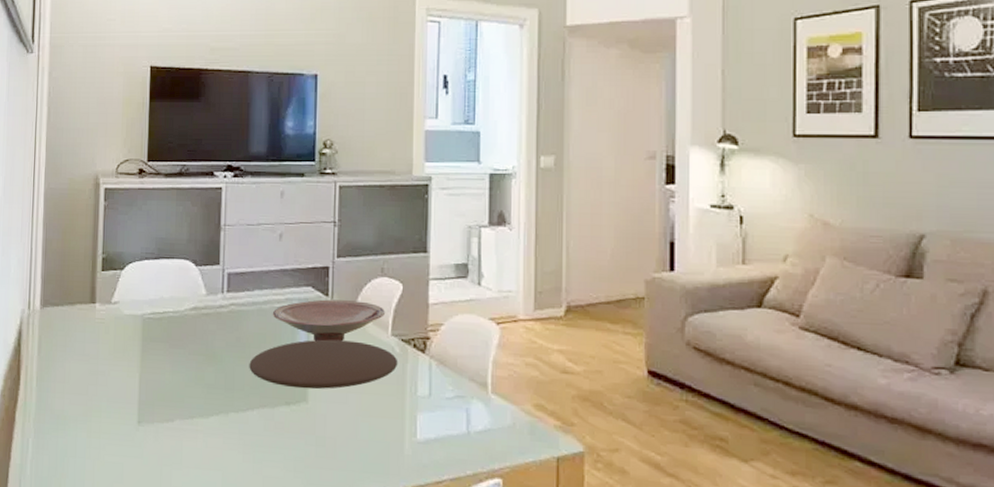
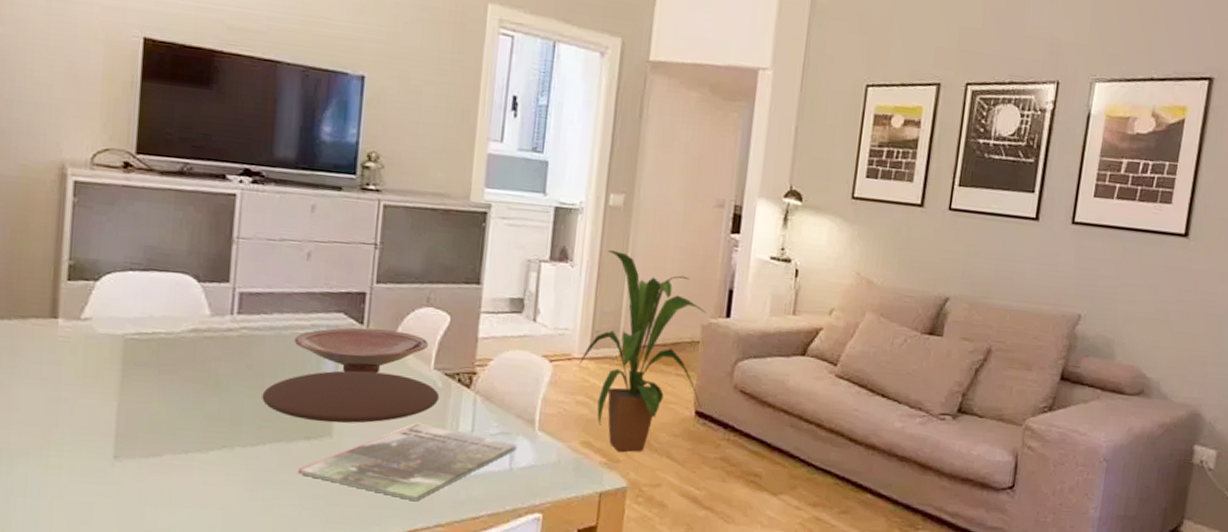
magazine: none [282,388,474,465] -> present [298,424,518,502]
house plant: none [526,211,653,415] -> present [580,250,707,452]

